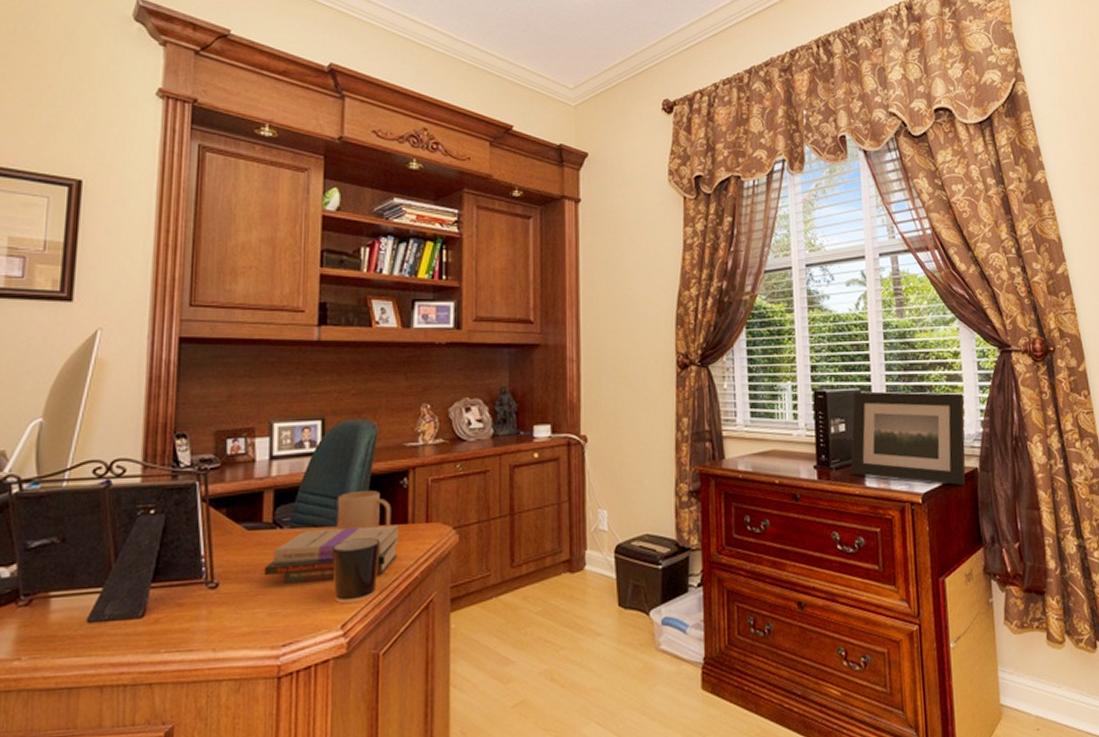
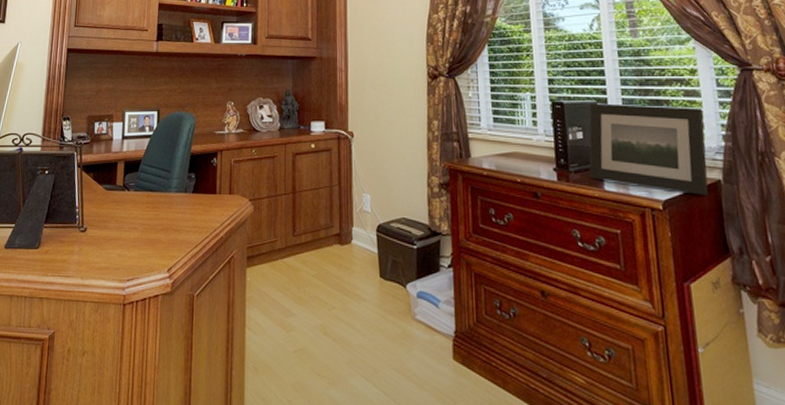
books: present [263,524,400,584] -> none [116,193,210,234]
mug: present [332,538,381,604] -> none [162,203,197,253]
mug: present [336,489,392,529] -> none [166,165,205,195]

